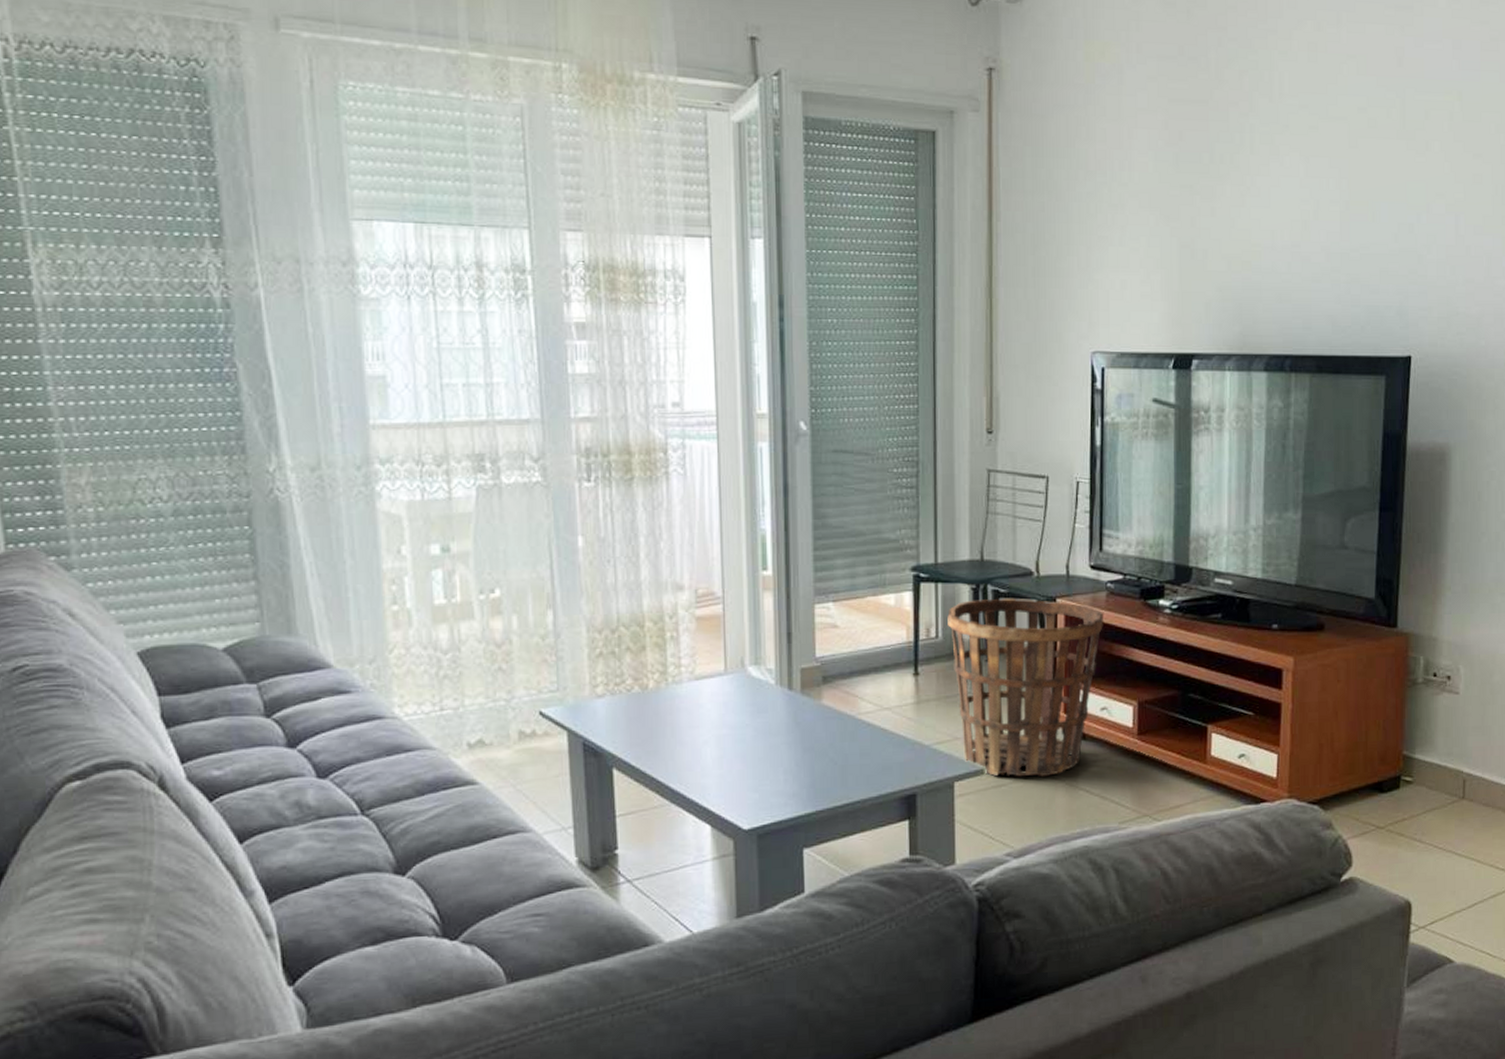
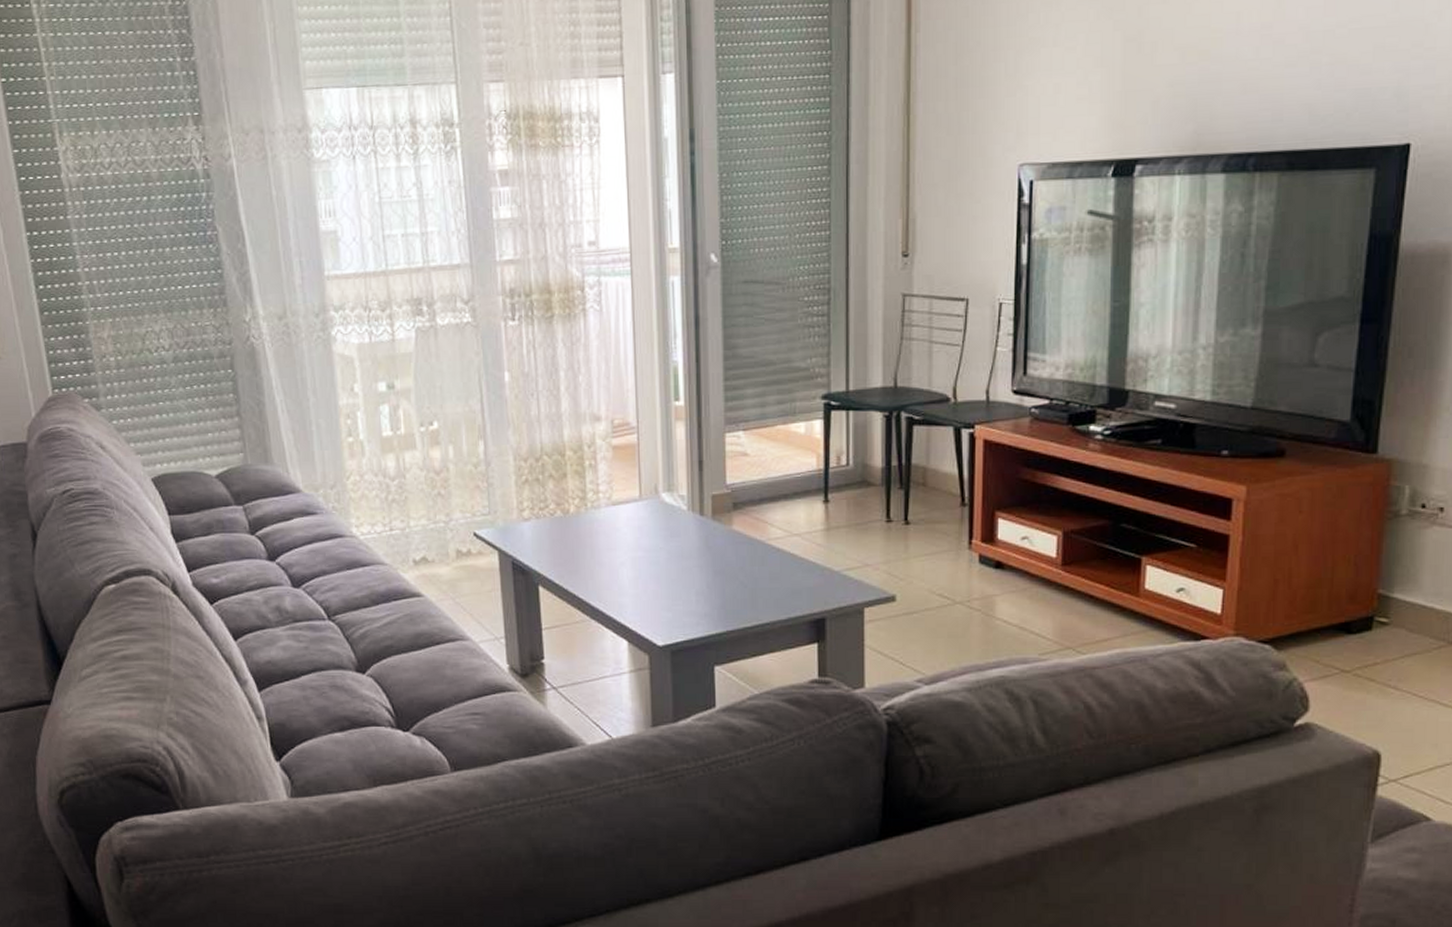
basket: present [947,598,1104,777] -> none [859,425,1027,605]

